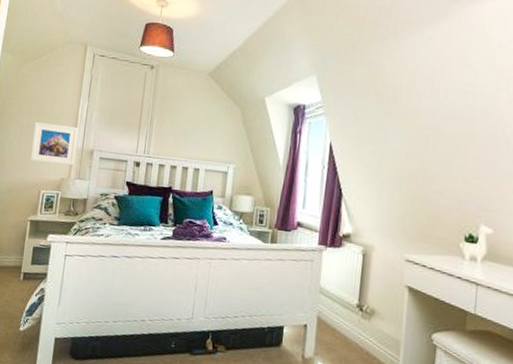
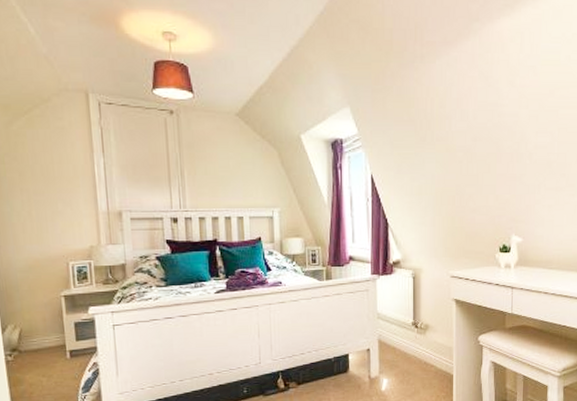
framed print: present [30,121,78,166] -> none [43,186,102,232]

